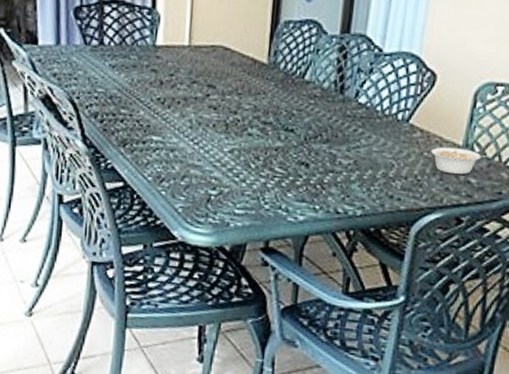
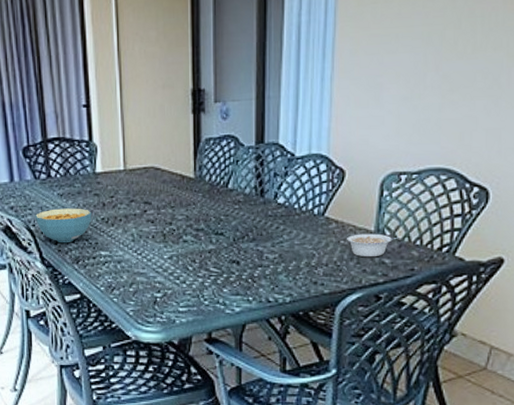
cereal bowl: none [80,81,146,122] -> present [35,208,92,243]

